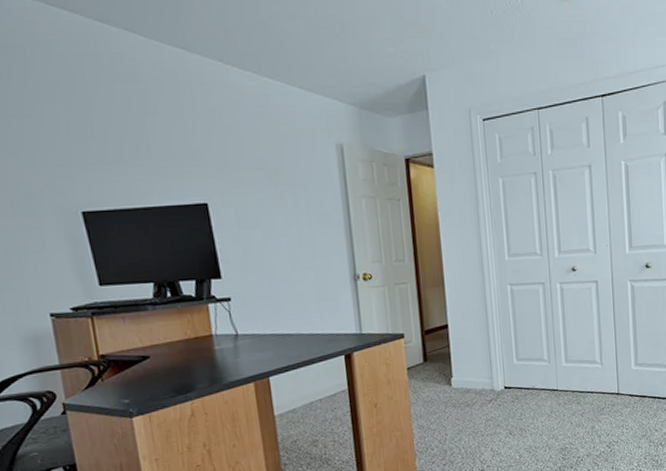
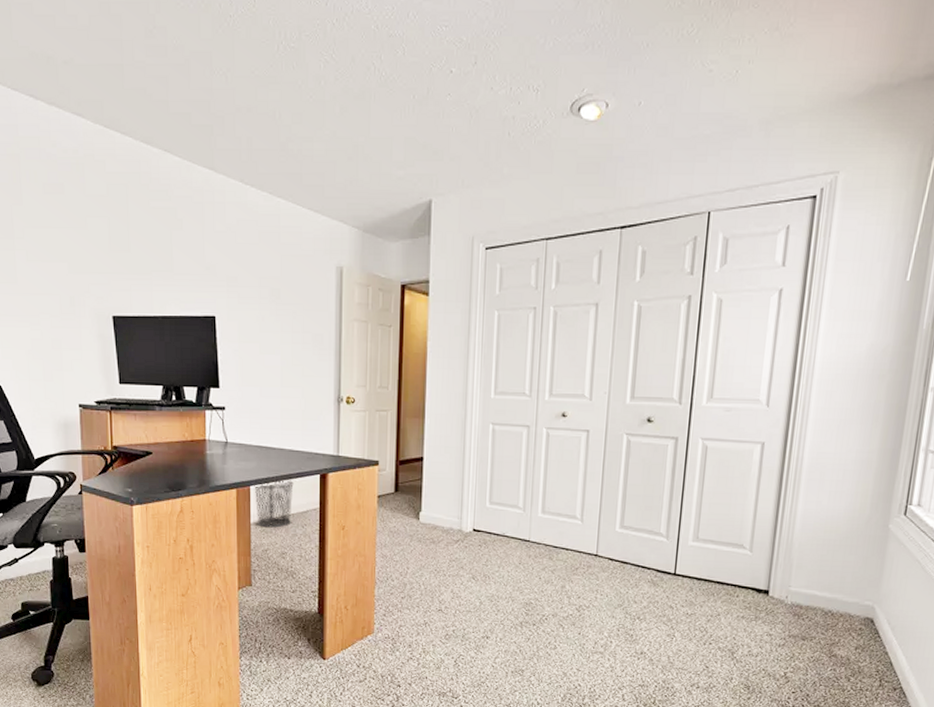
waste bin: none [273,365,319,418] -> present [254,480,294,528]

